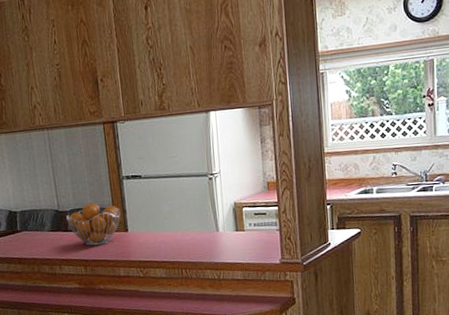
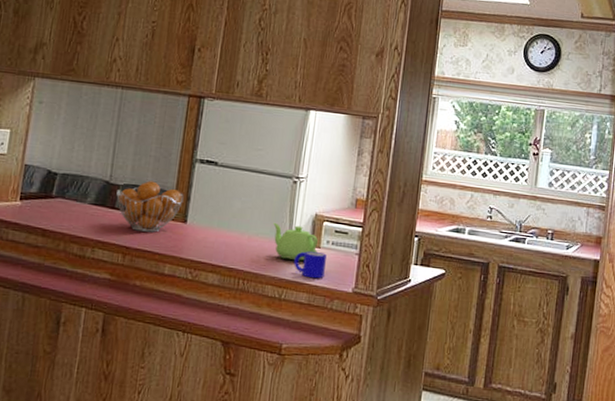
teapot: none [200,215,243,246] -> present [273,222,318,262]
mug: none [224,234,253,258] -> present [294,251,327,279]

